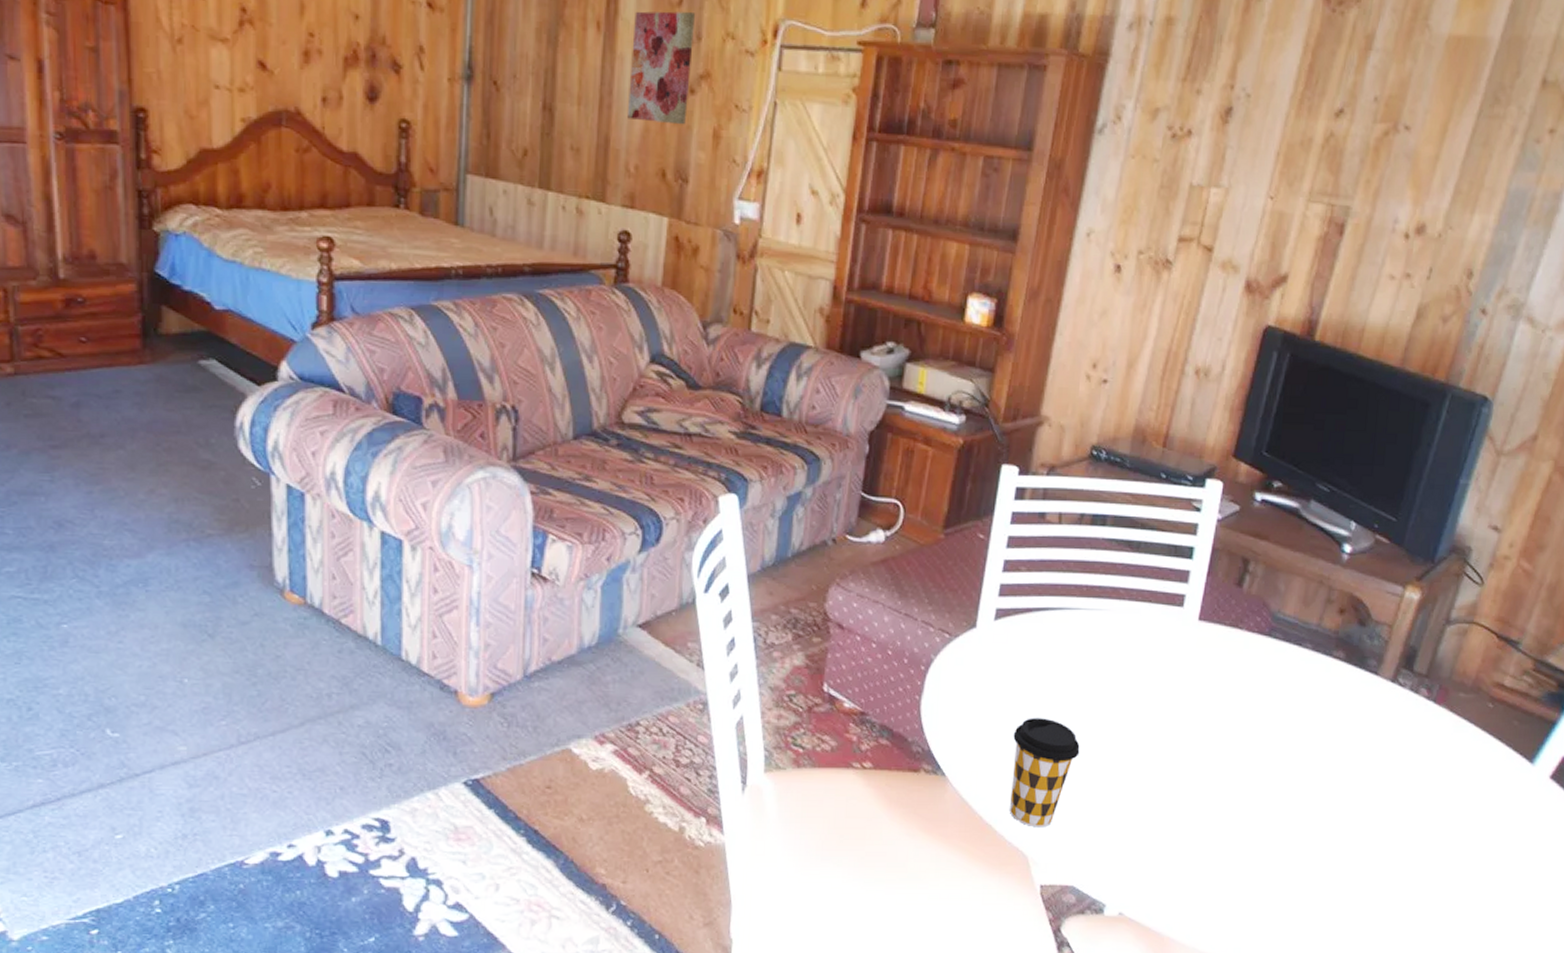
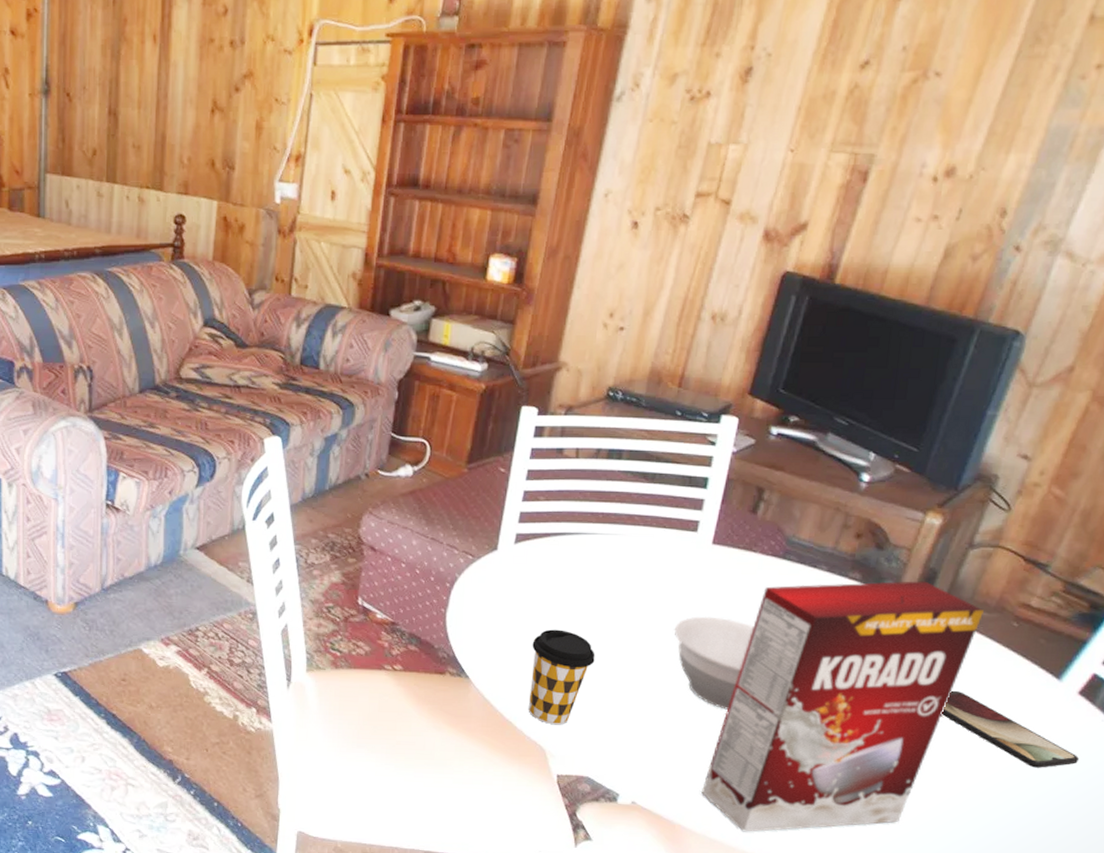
wall art: present [628,11,696,125] -> none [181,20,240,120]
bowl: none [1160,701,1241,805] -> present [674,616,754,710]
cereal box: none [1190,660,1461,942] -> present [701,581,984,832]
smartphone: none [1424,777,1553,859] -> present [942,690,1080,768]

